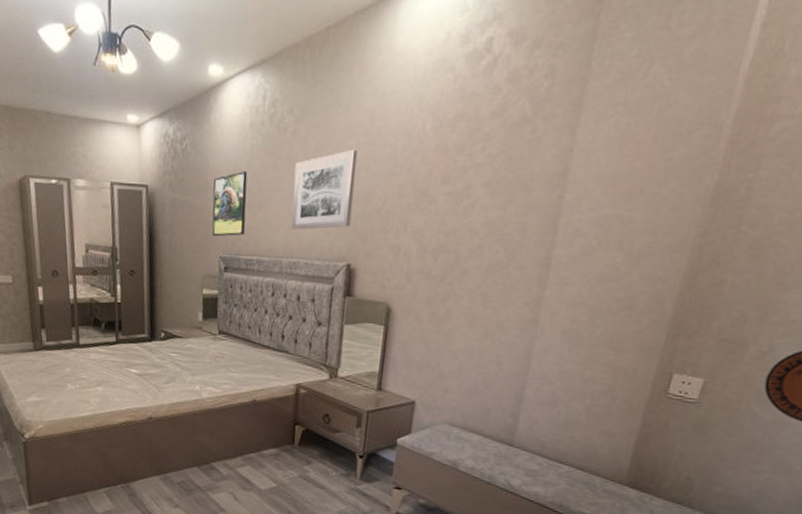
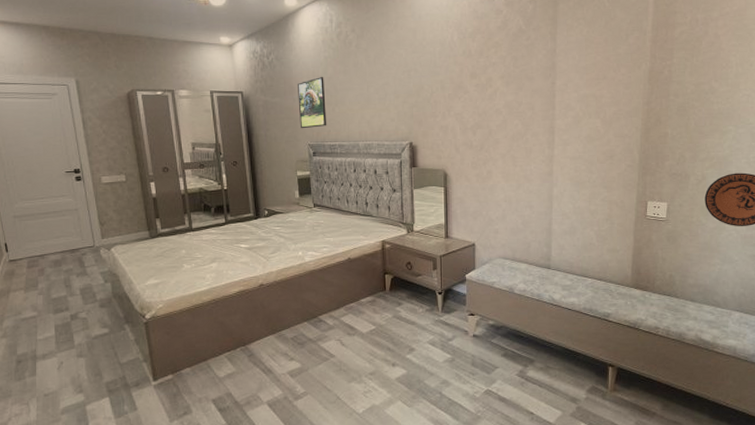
wall art: present [291,149,357,230] -> none [361,56,409,119]

